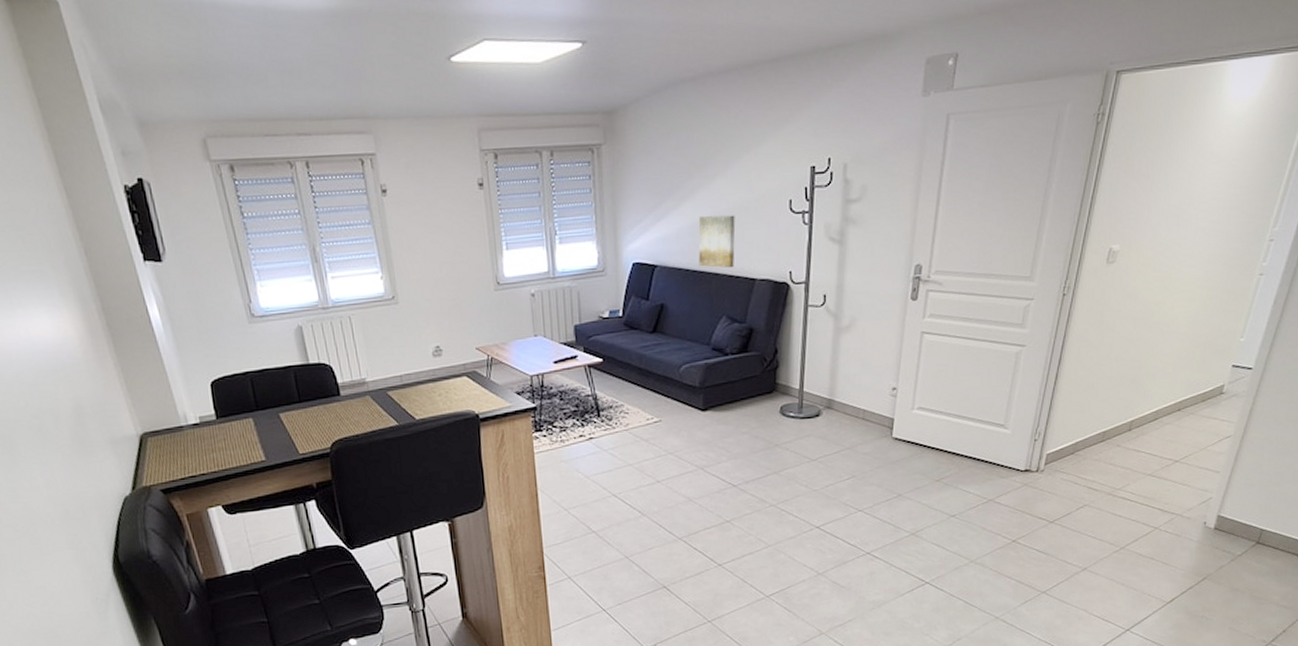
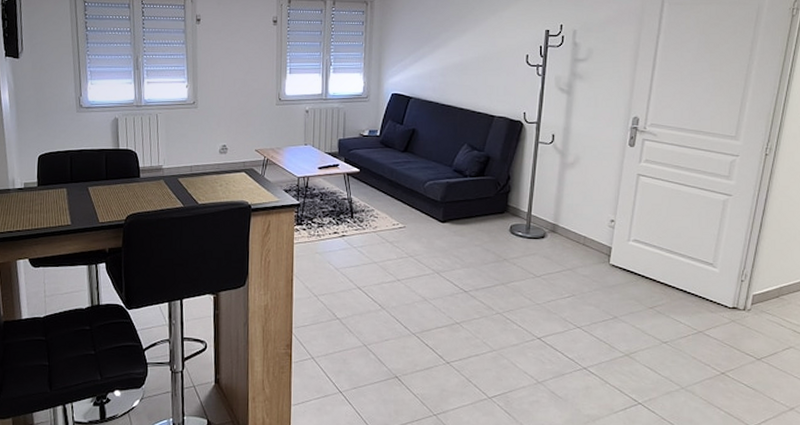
wall art: present [698,215,736,269] -> none [447,62,480,105]

